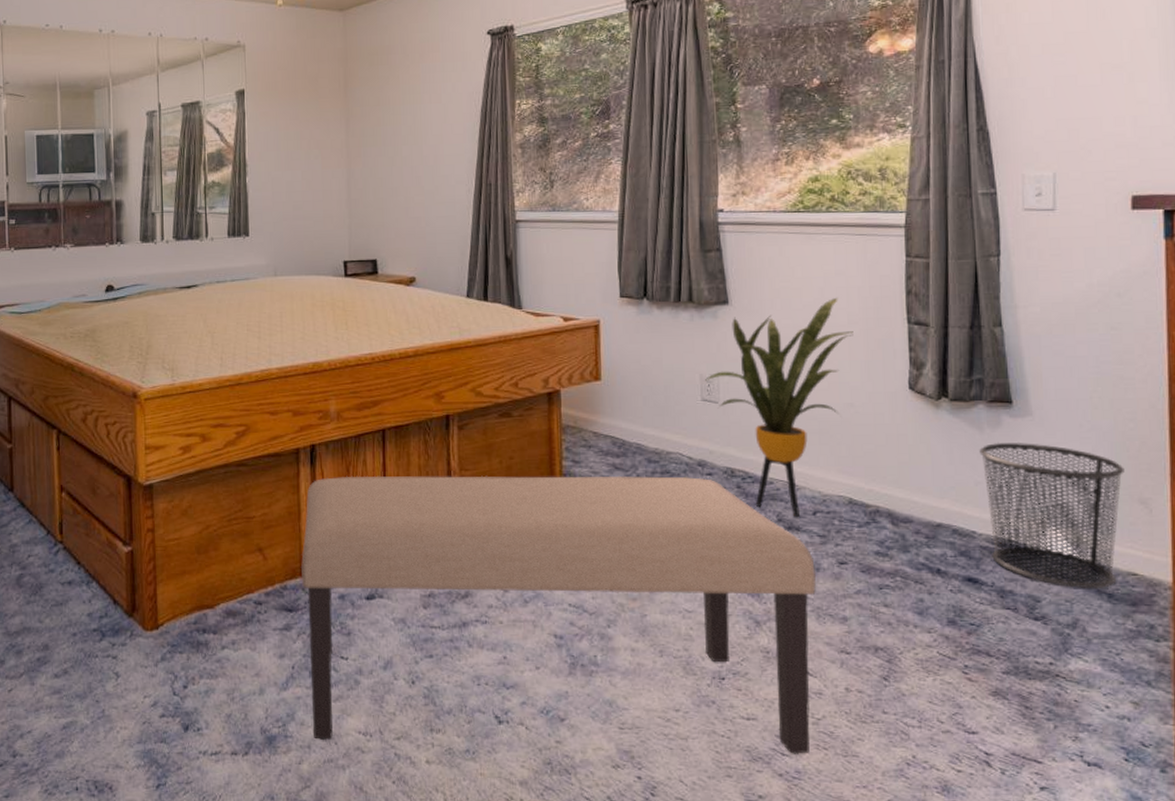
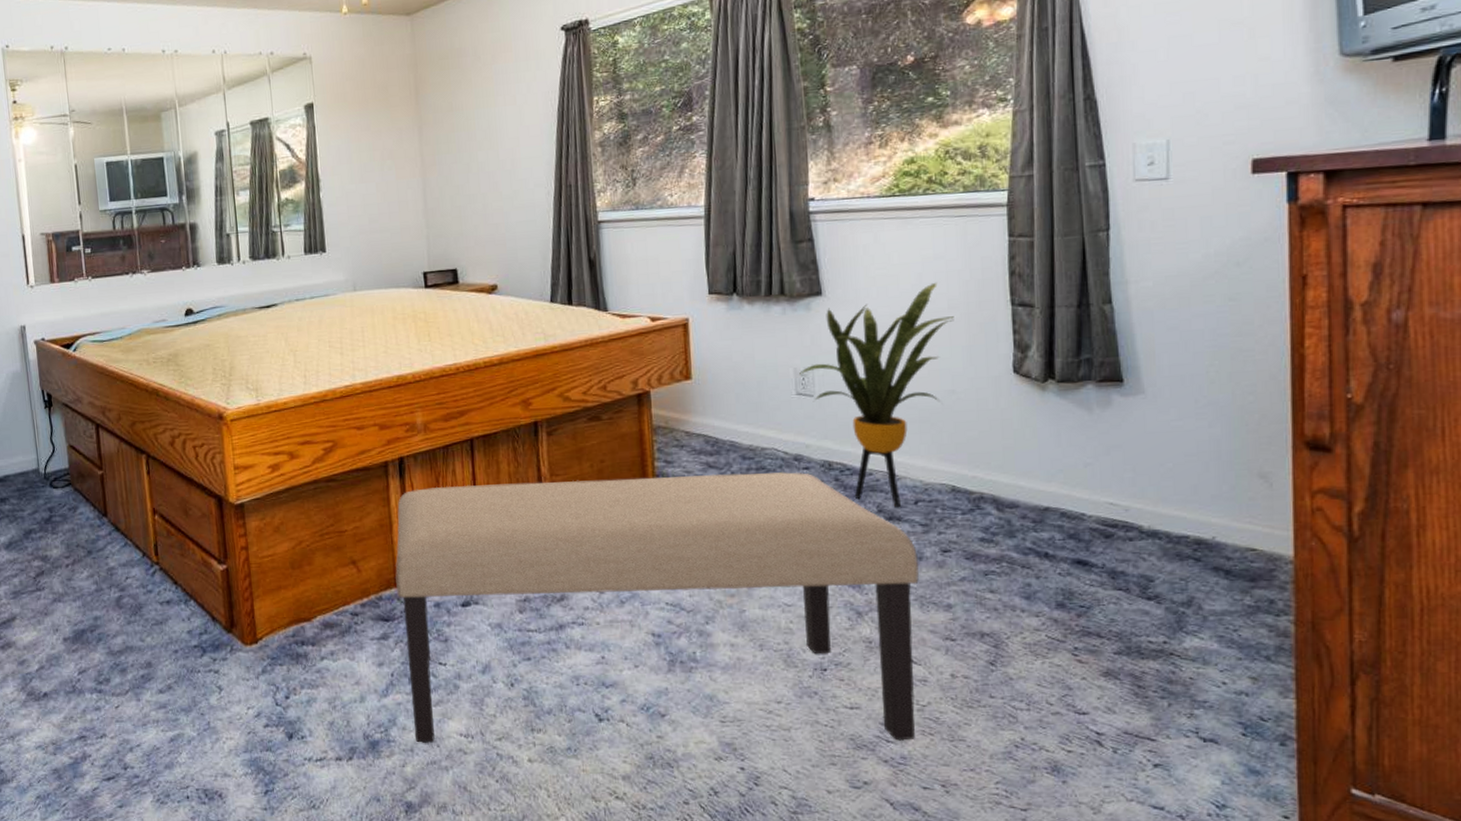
waste bin: present [979,442,1125,588] -> none [1088,421,1243,566]

